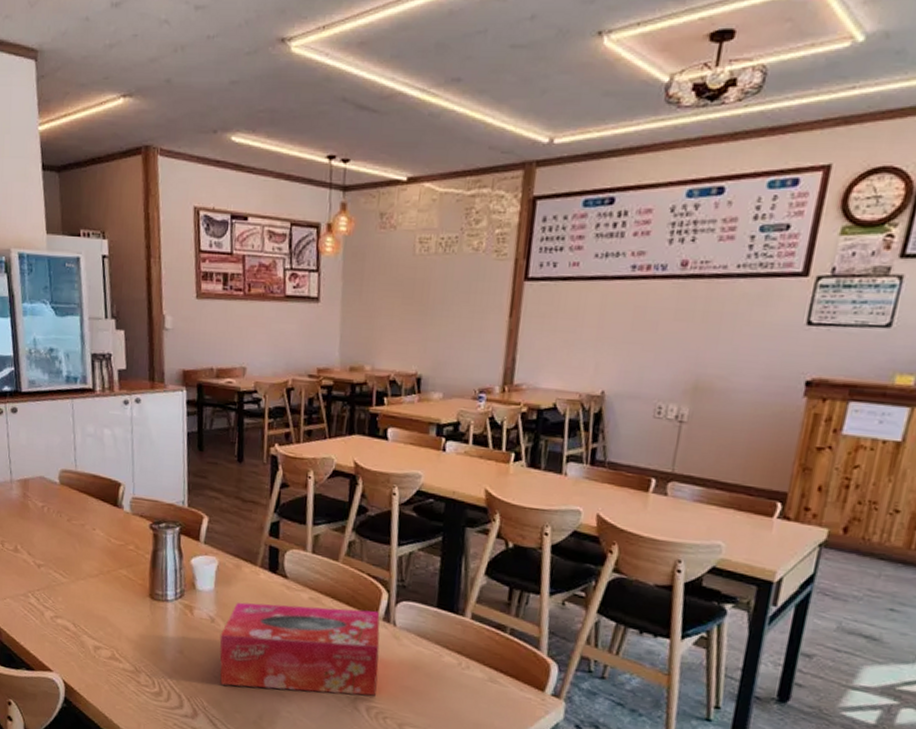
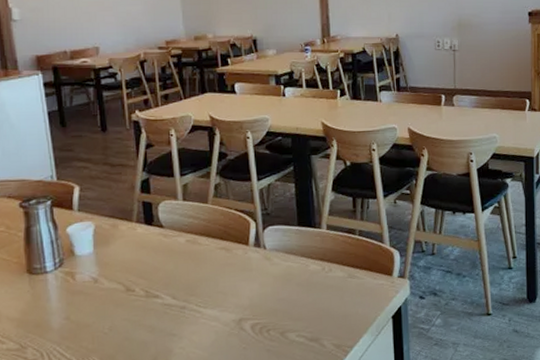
tissue box: present [219,602,380,696] -> none [105,239,259,339]

